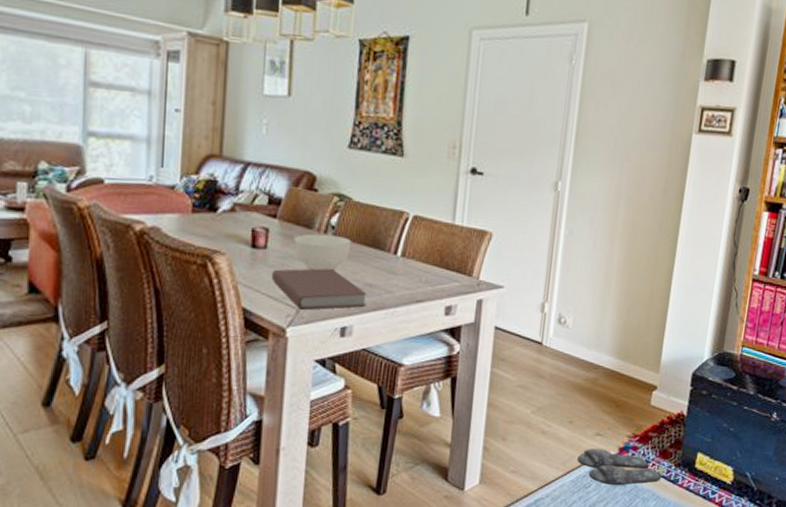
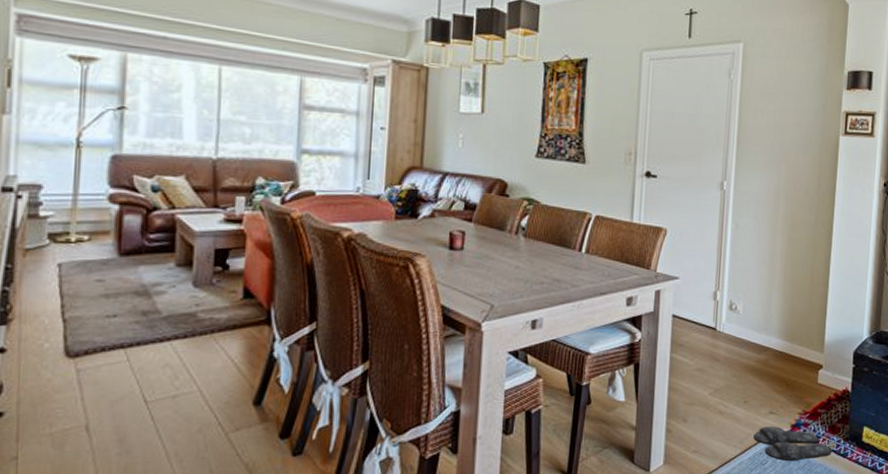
book: present [271,268,367,310] -> none [467,266,555,305]
bowl: present [294,233,352,271] -> none [488,234,541,268]

